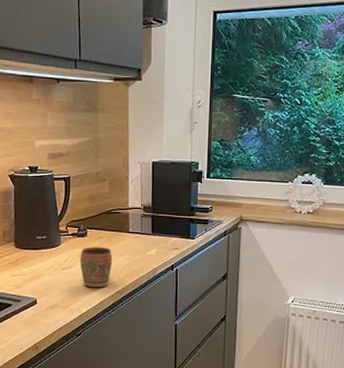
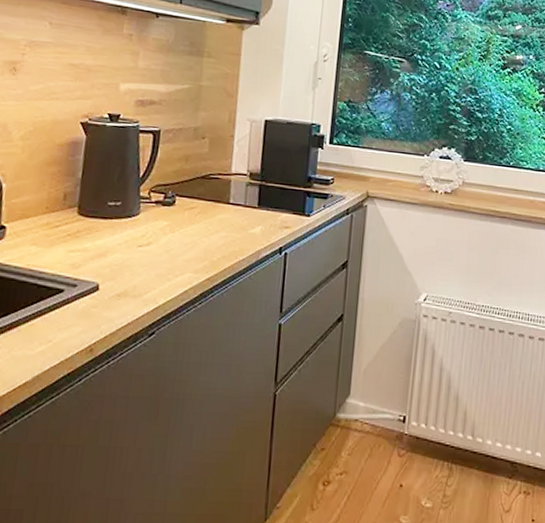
mug: present [80,247,113,287] -> none [162,219,206,272]

